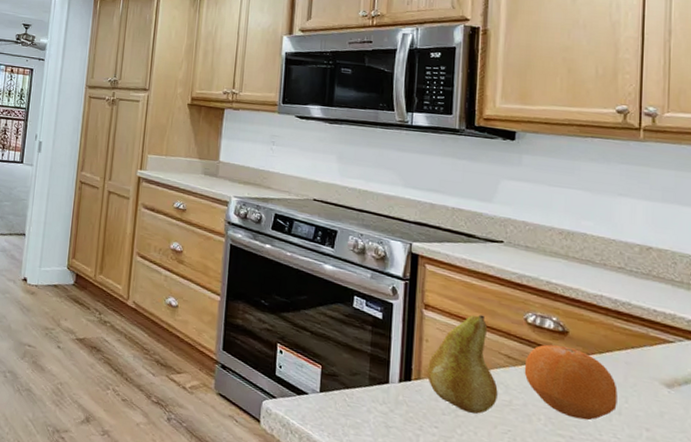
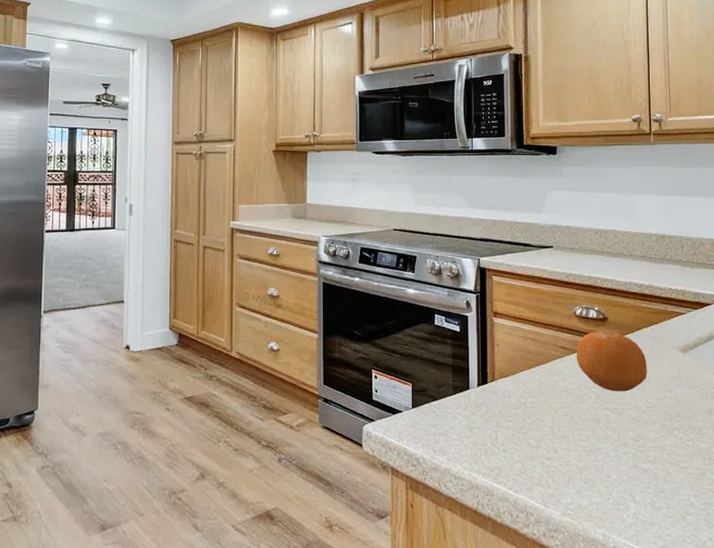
fruit: present [427,314,498,414] -> none [500,314,557,403]

